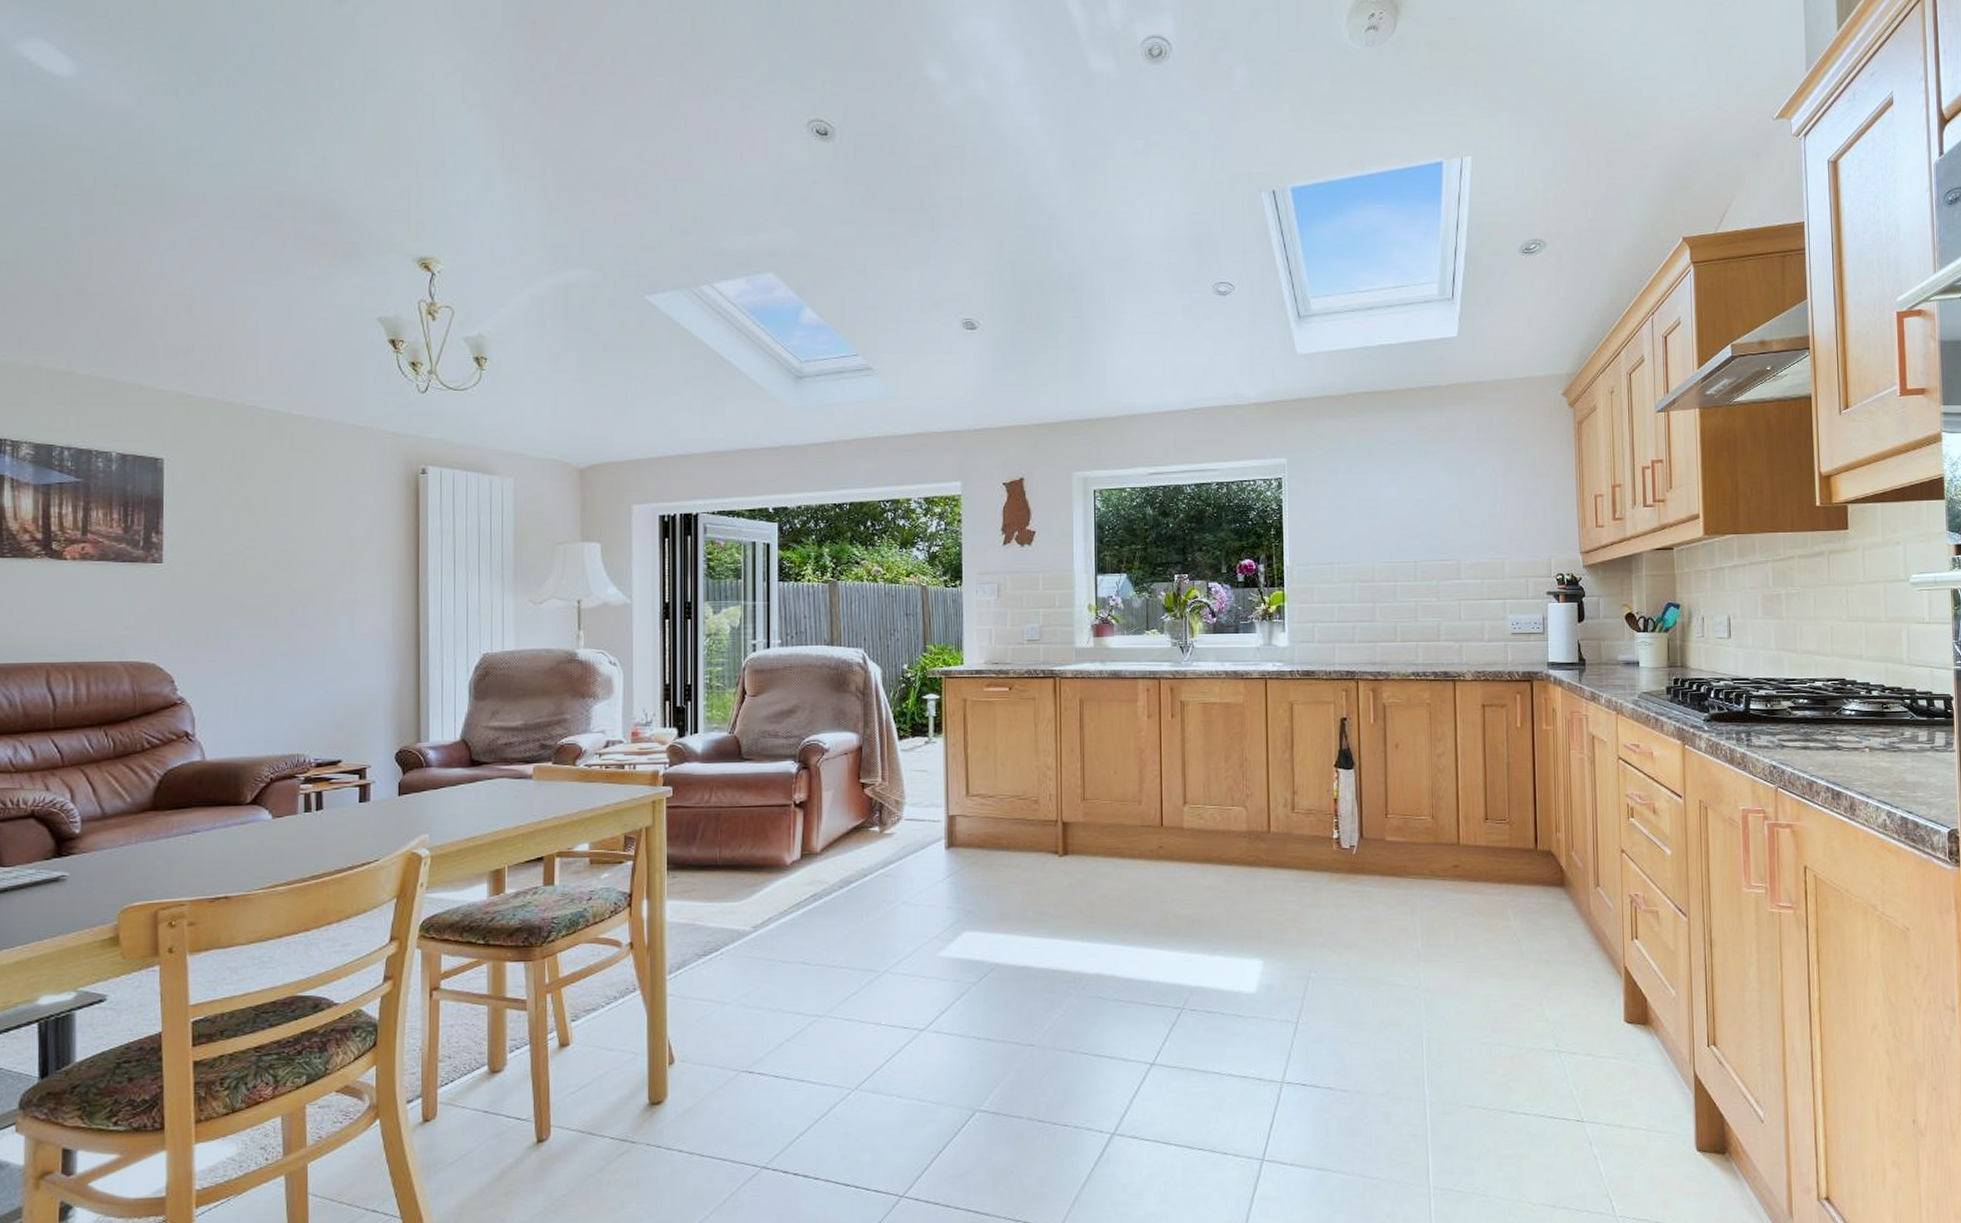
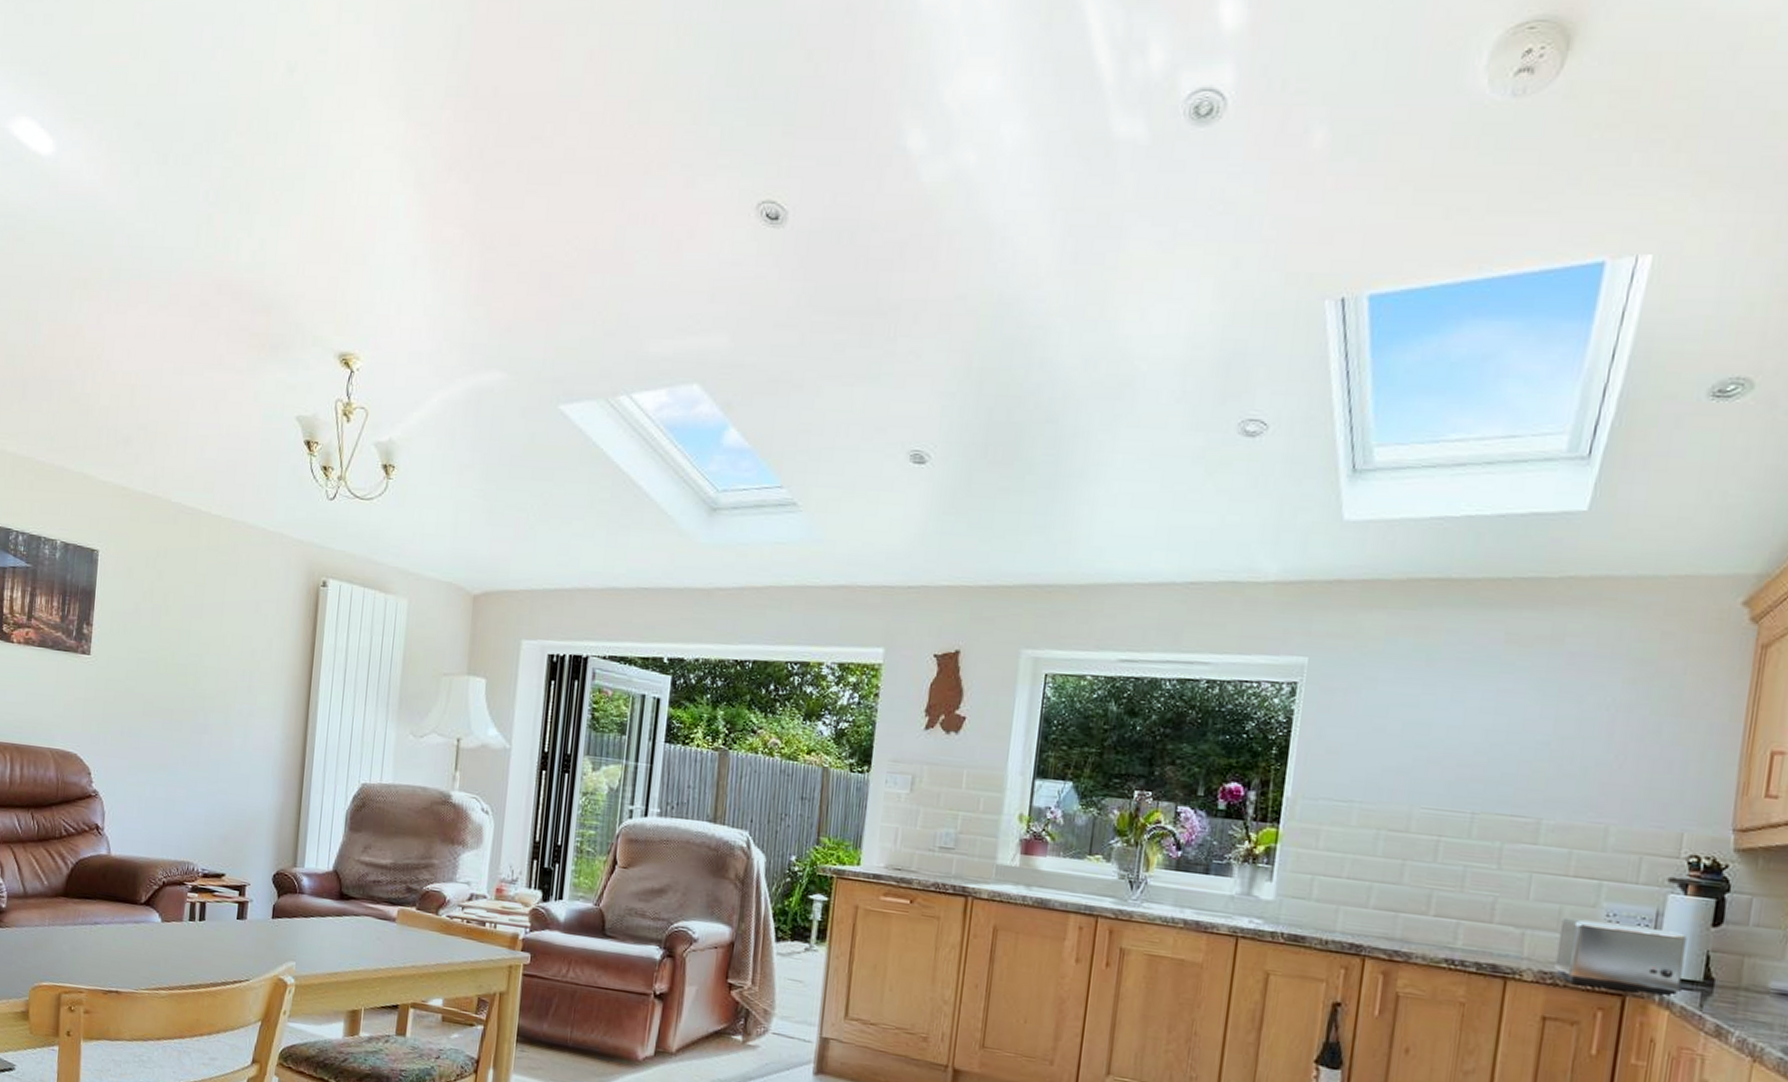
toaster: none [1484,629,1565,678] -> present [1554,917,1687,998]

